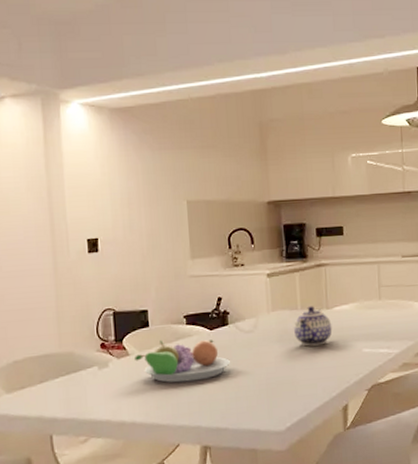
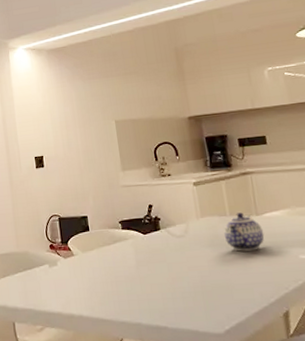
fruit bowl: present [135,339,231,383] -> none [79,243,166,282]

